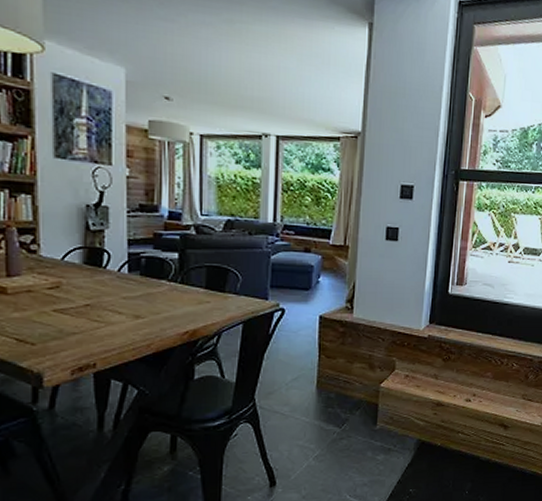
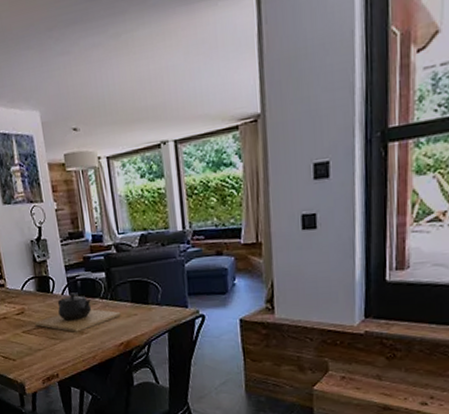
teapot: none [74,270,191,316] -> present [35,292,121,332]

